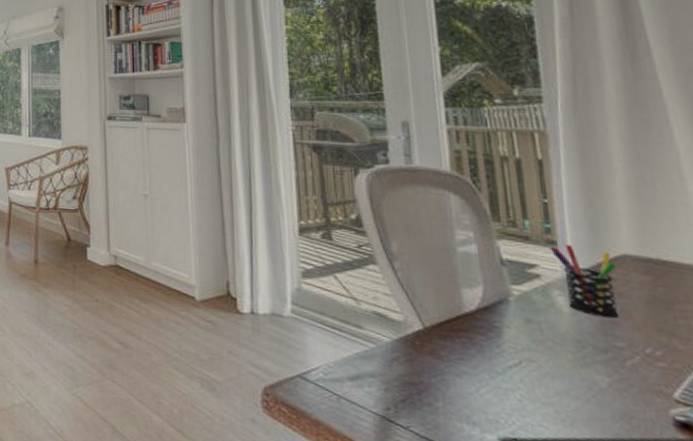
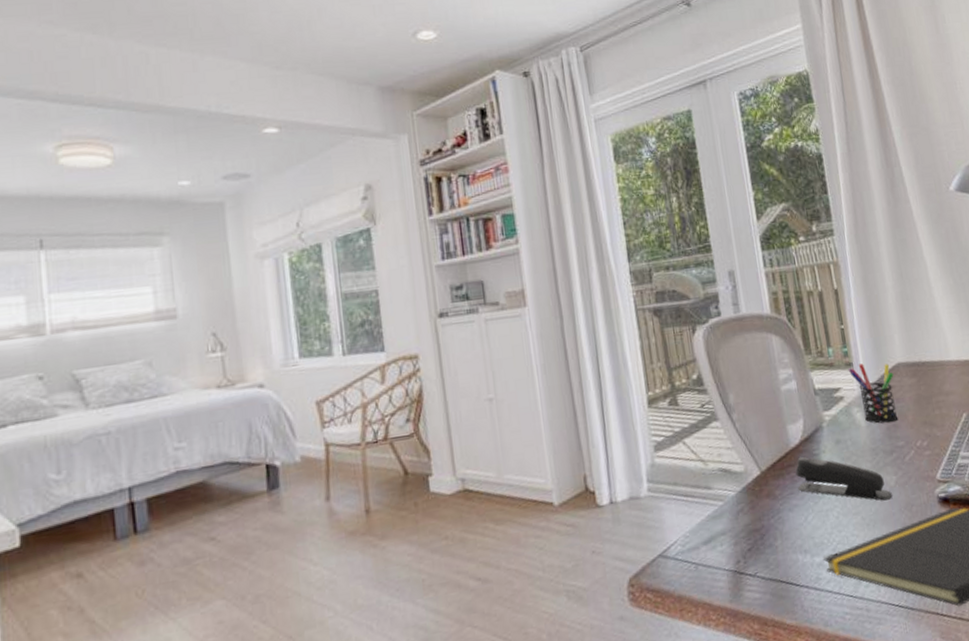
stapler: none [468,324,602,402] -> present [795,456,892,501]

